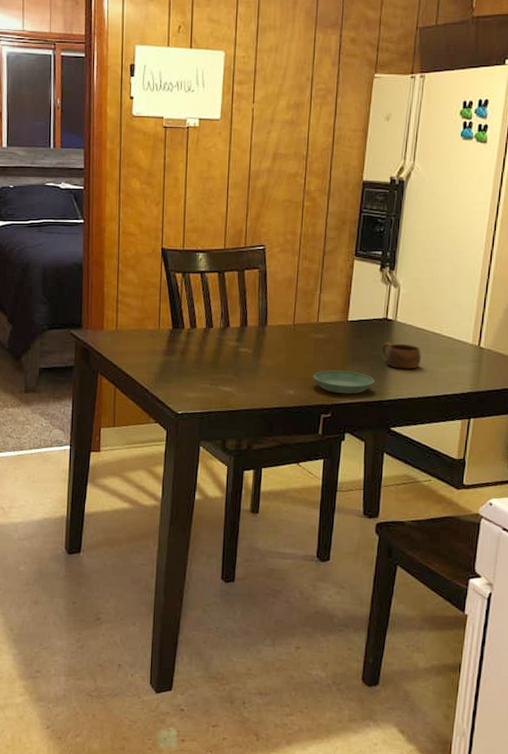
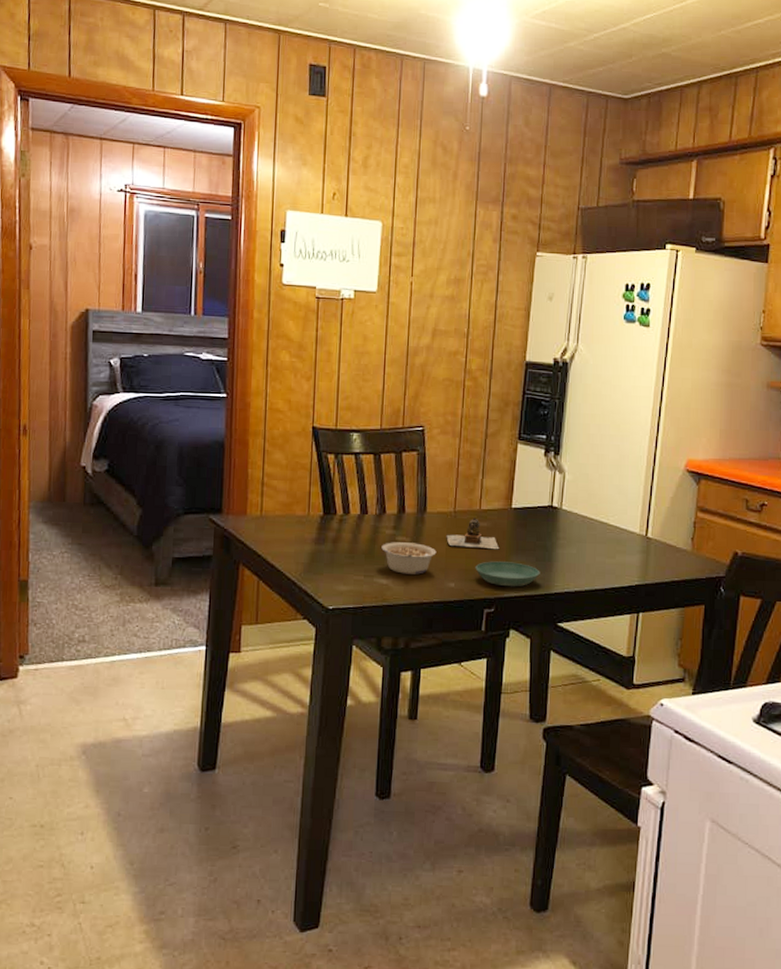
legume: none [226,353,277,383] -> present [381,542,437,575]
teapot: none [286,330,336,360] -> present [446,517,500,550]
cup: present [381,342,421,370] -> none [546,531,588,561]

